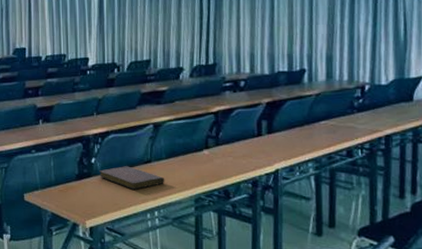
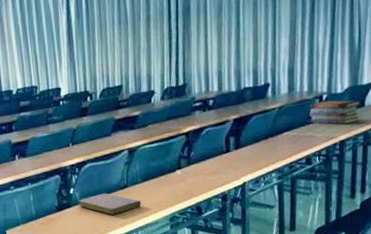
book stack: none [350,92,409,118] -> present [309,100,361,125]

